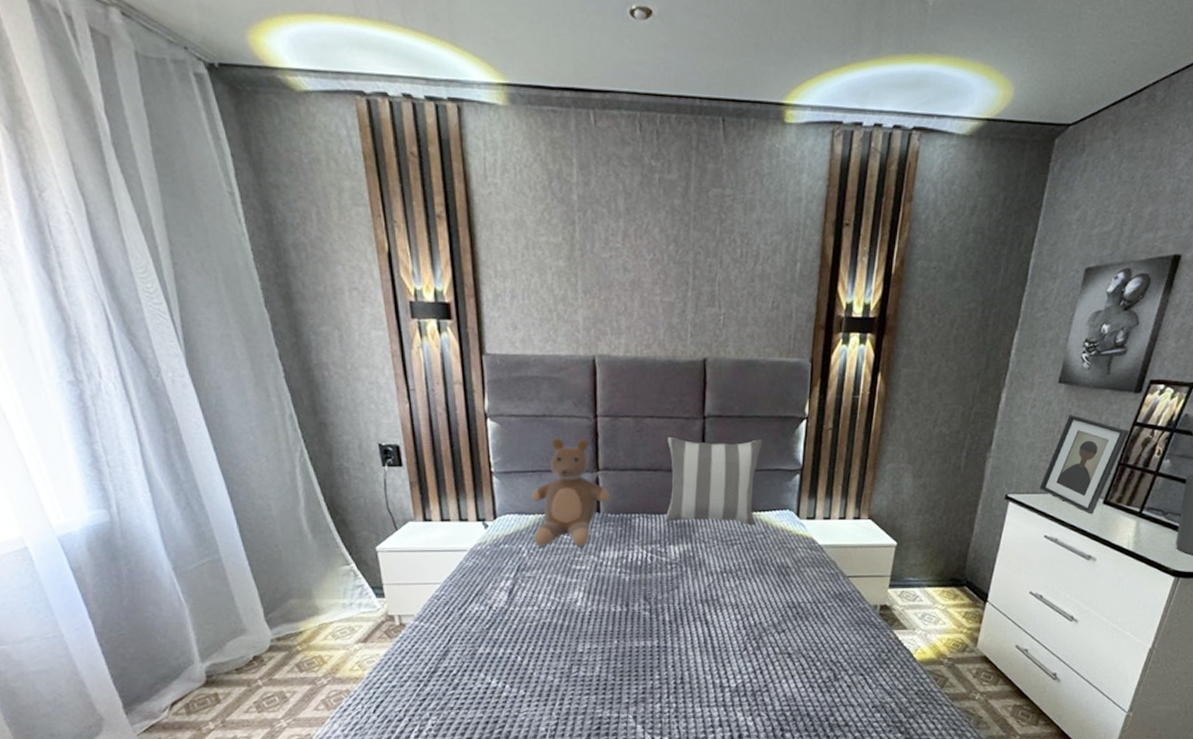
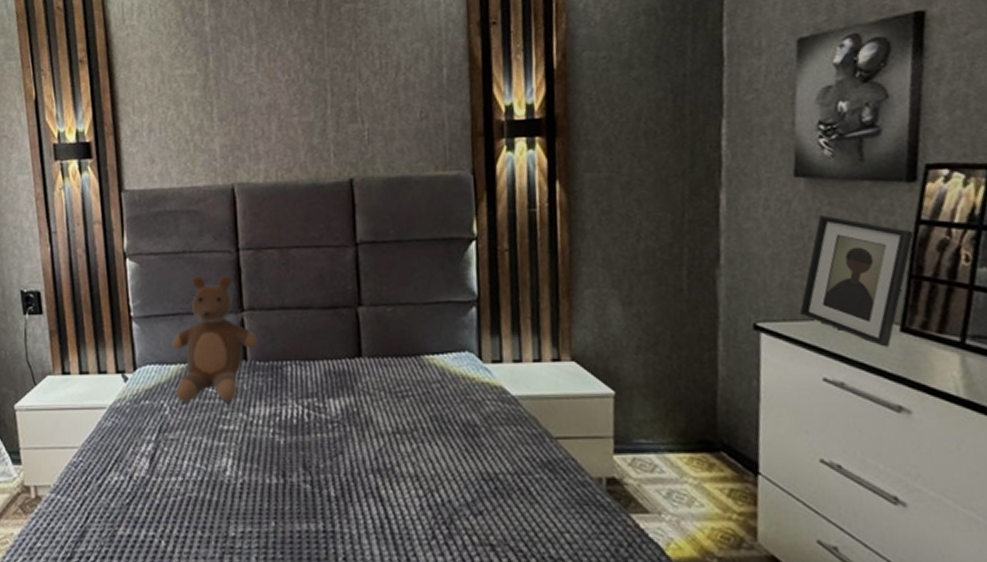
pillow: present [664,437,763,525] -> none [317,267,429,371]

